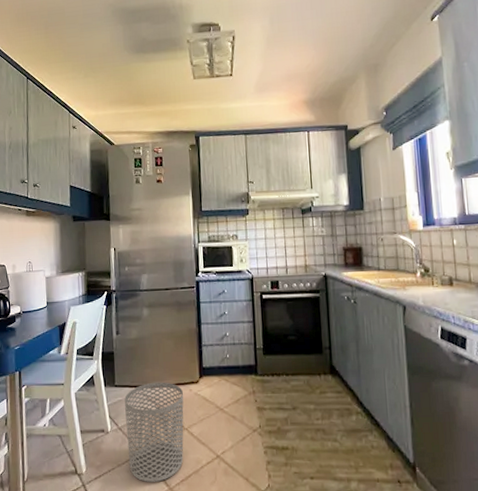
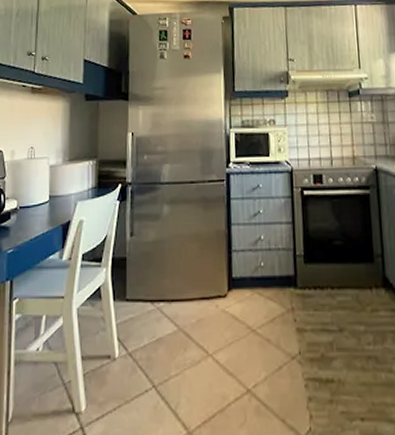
waste bin: present [124,382,184,482] -> none [137,295,208,424]

